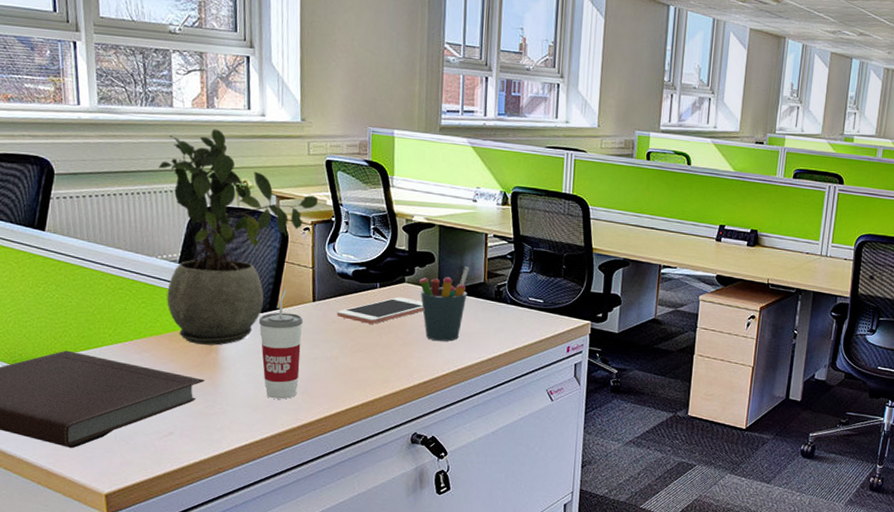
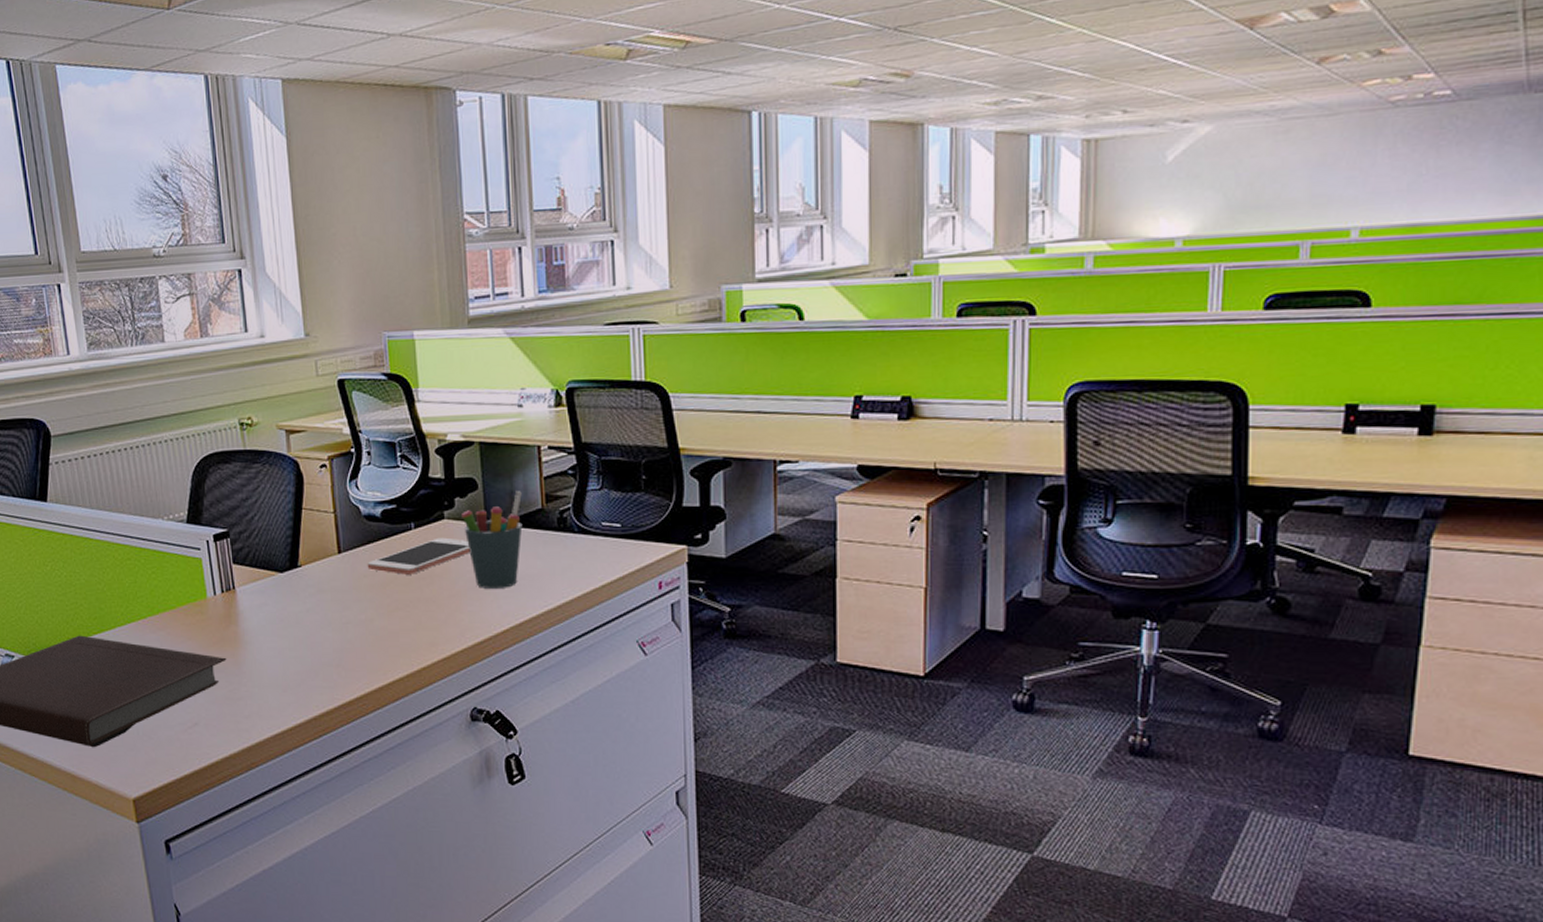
potted plant: present [158,128,318,346] -> none [155,360,333,616]
cup: present [258,289,304,400] -> none [279,541,331,676]

